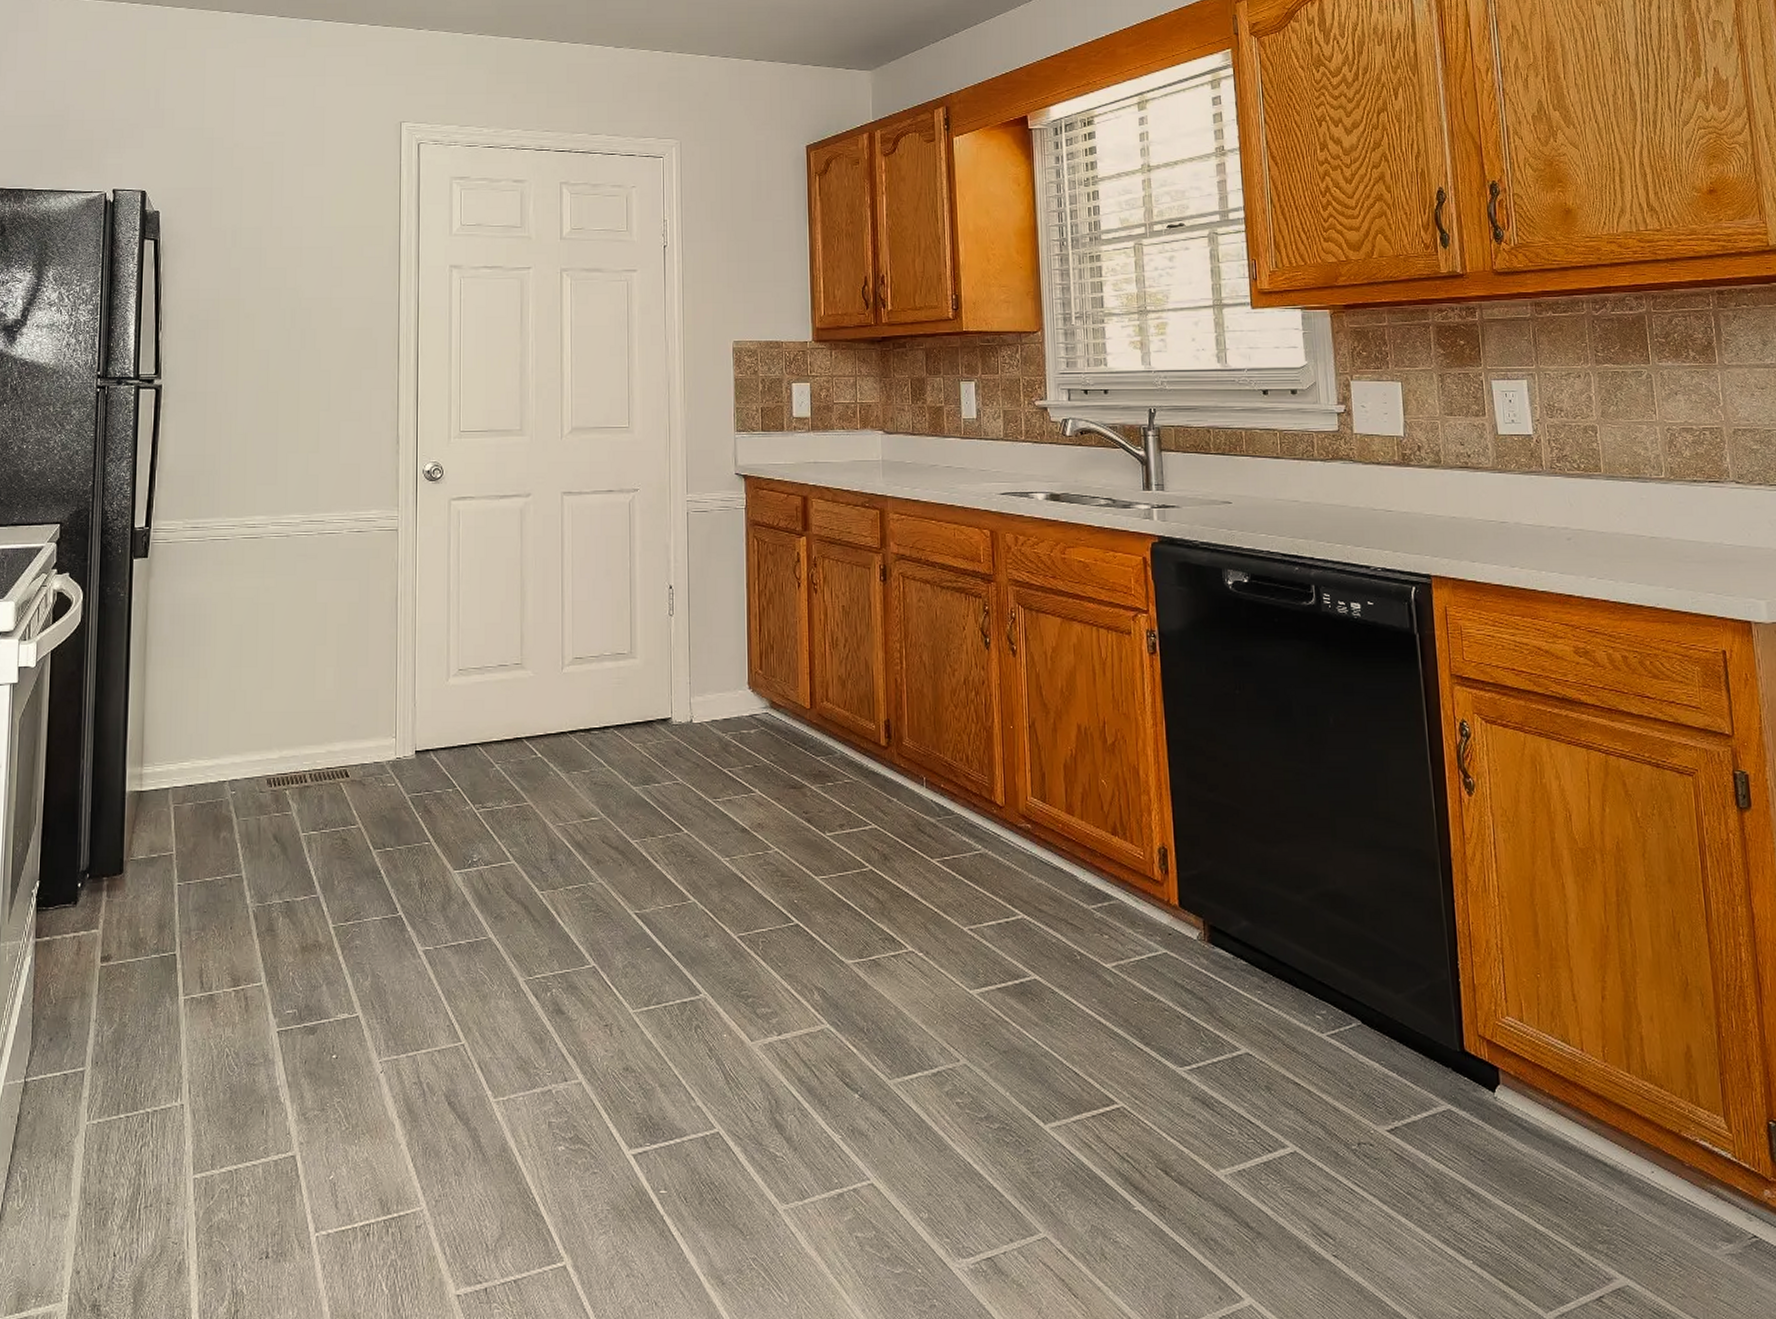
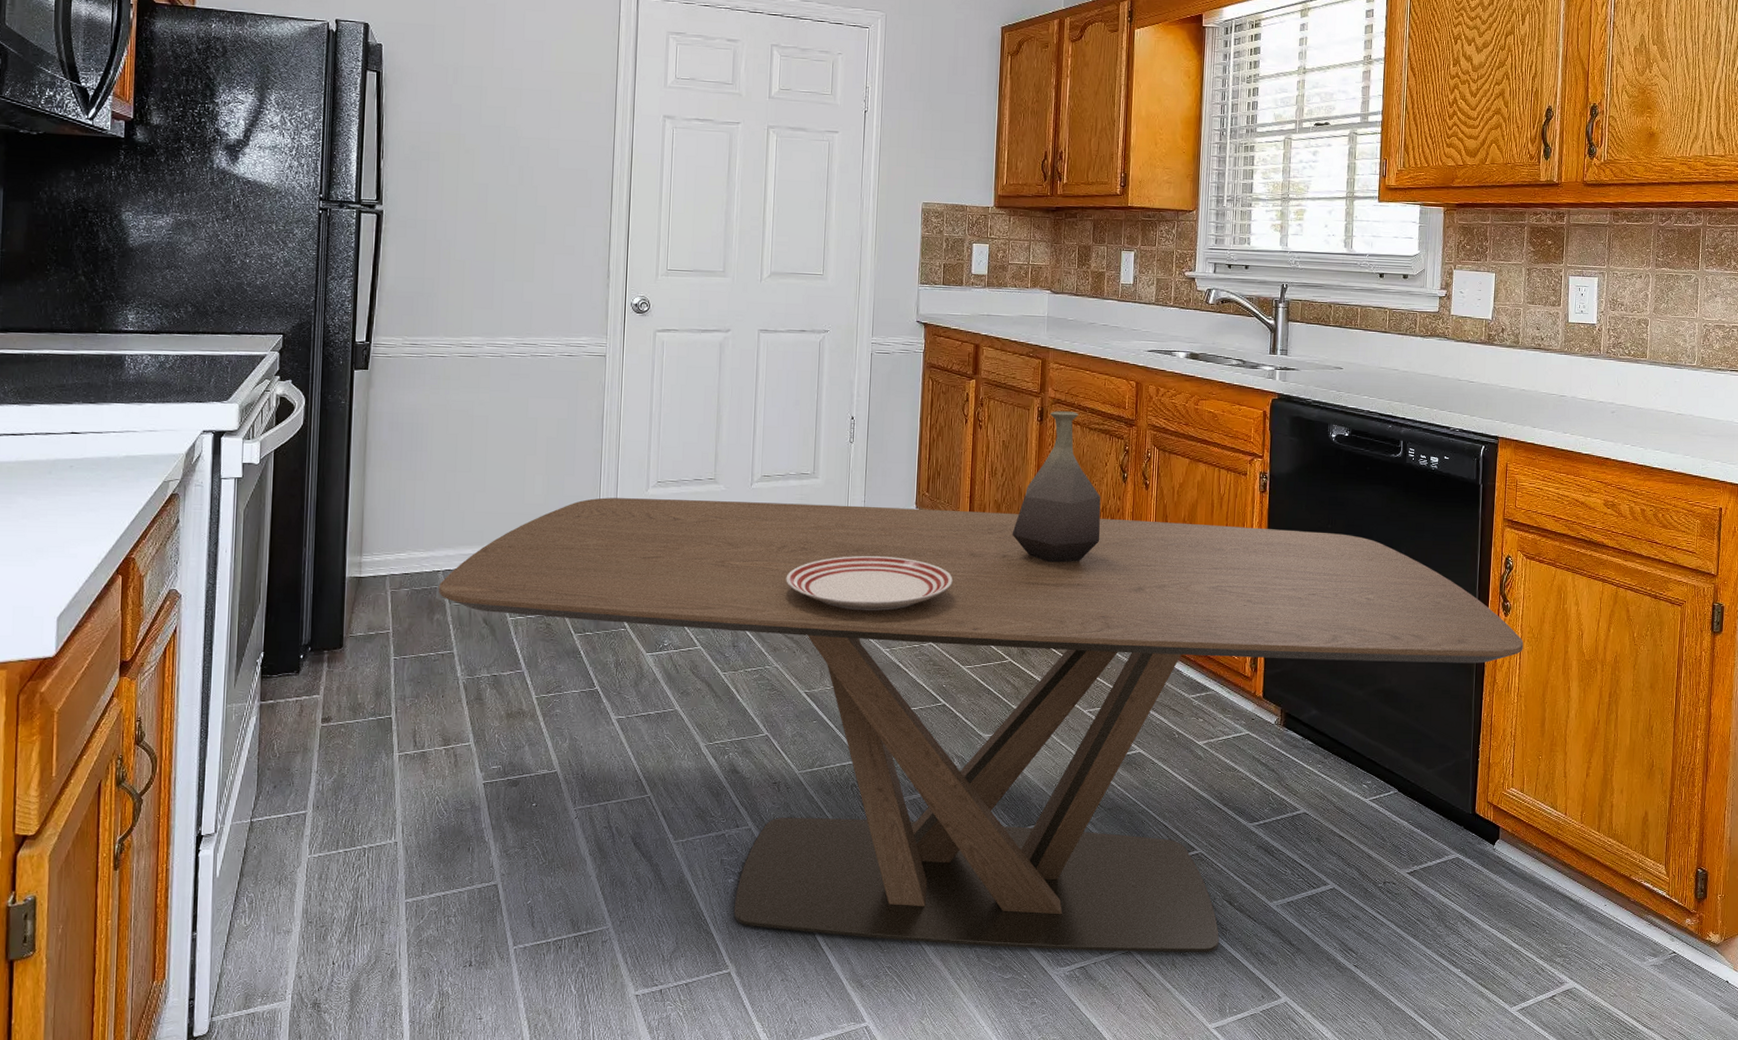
dining table: none [225,688,1498,1239] -> present [439,497,1524,953]
dinner plate: none [606,746,797,813] -> present [786,555,953,611]
vase: none [861,568,965,748] -> present [1012,411,1101,563]

